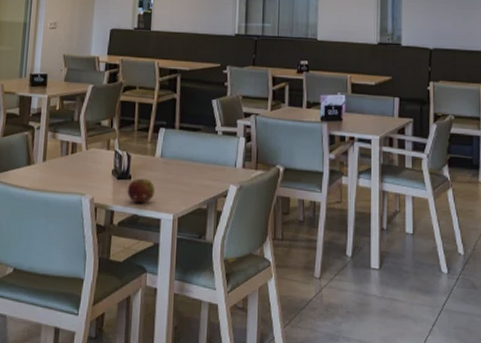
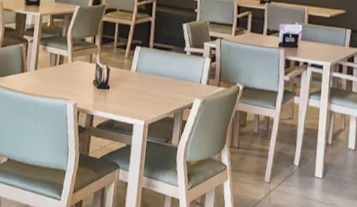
fruit: present [127,178,155,203] -> none [105,88,130,110]

